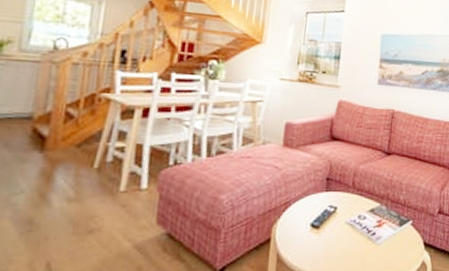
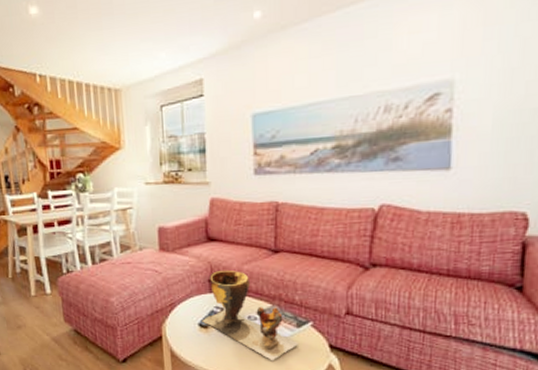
clay pot: none [314,168,400,260] -> present [202,269,300,360]

